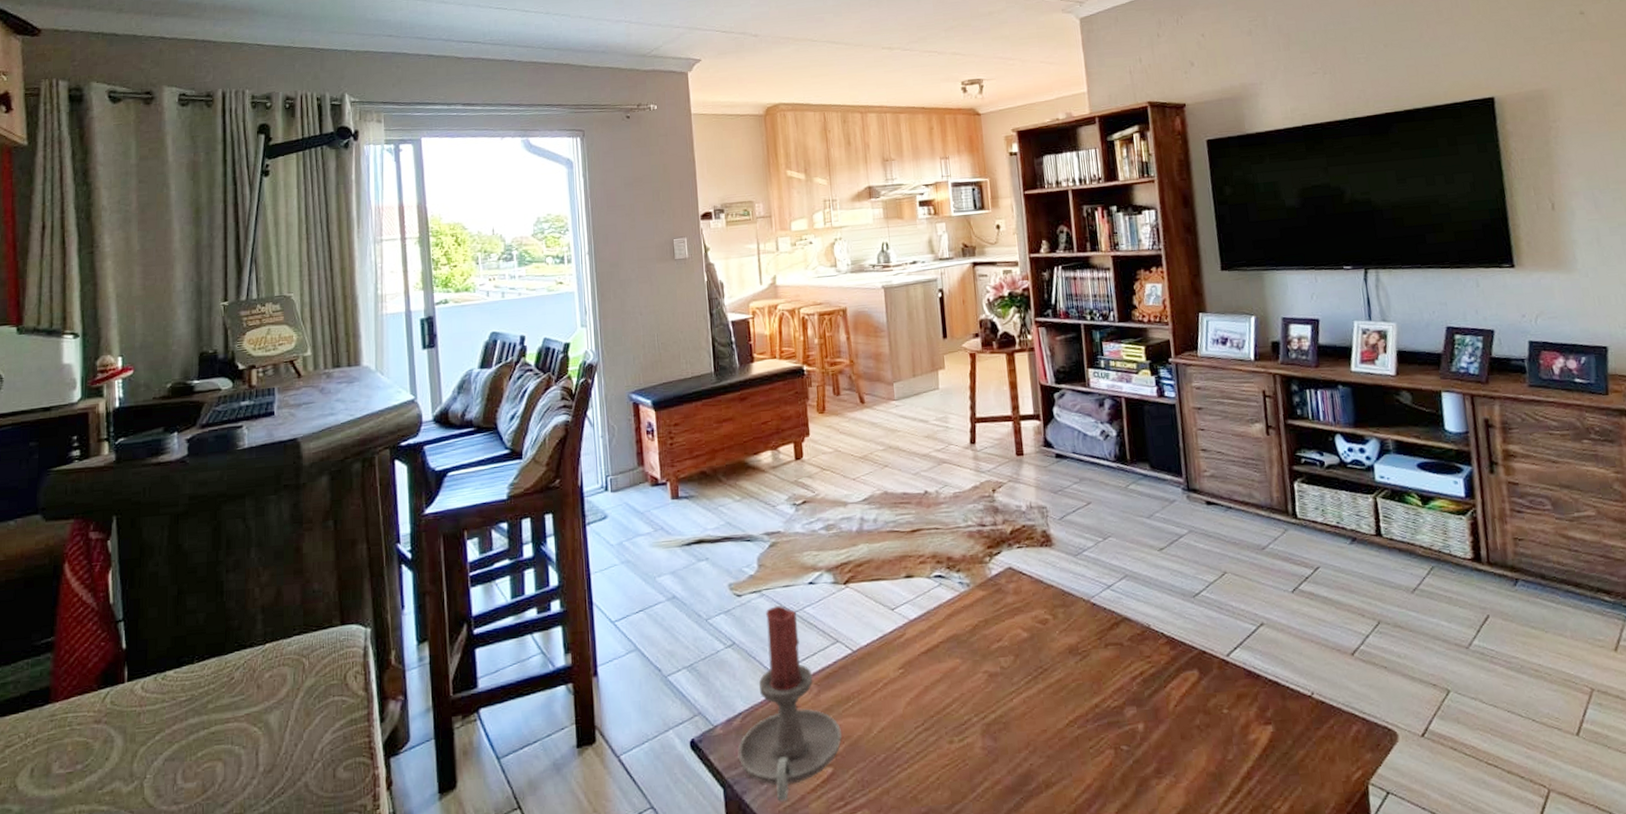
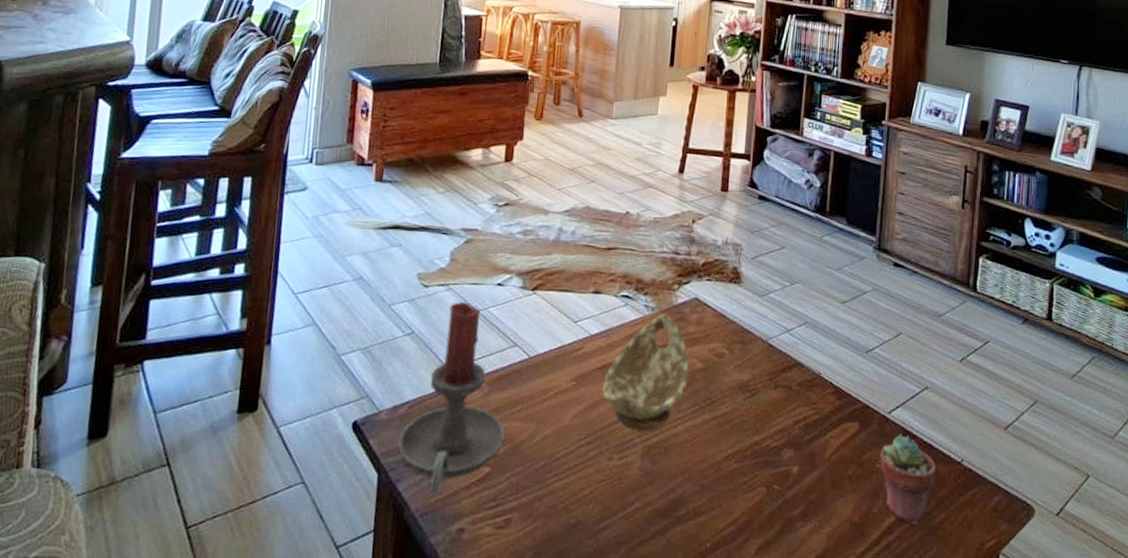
decorative bowl: none [930,588,1016,709] -> present [602,314,689,430]
potted succulent: none [1225,675,1288,767] -> present [880,434,936,526]

